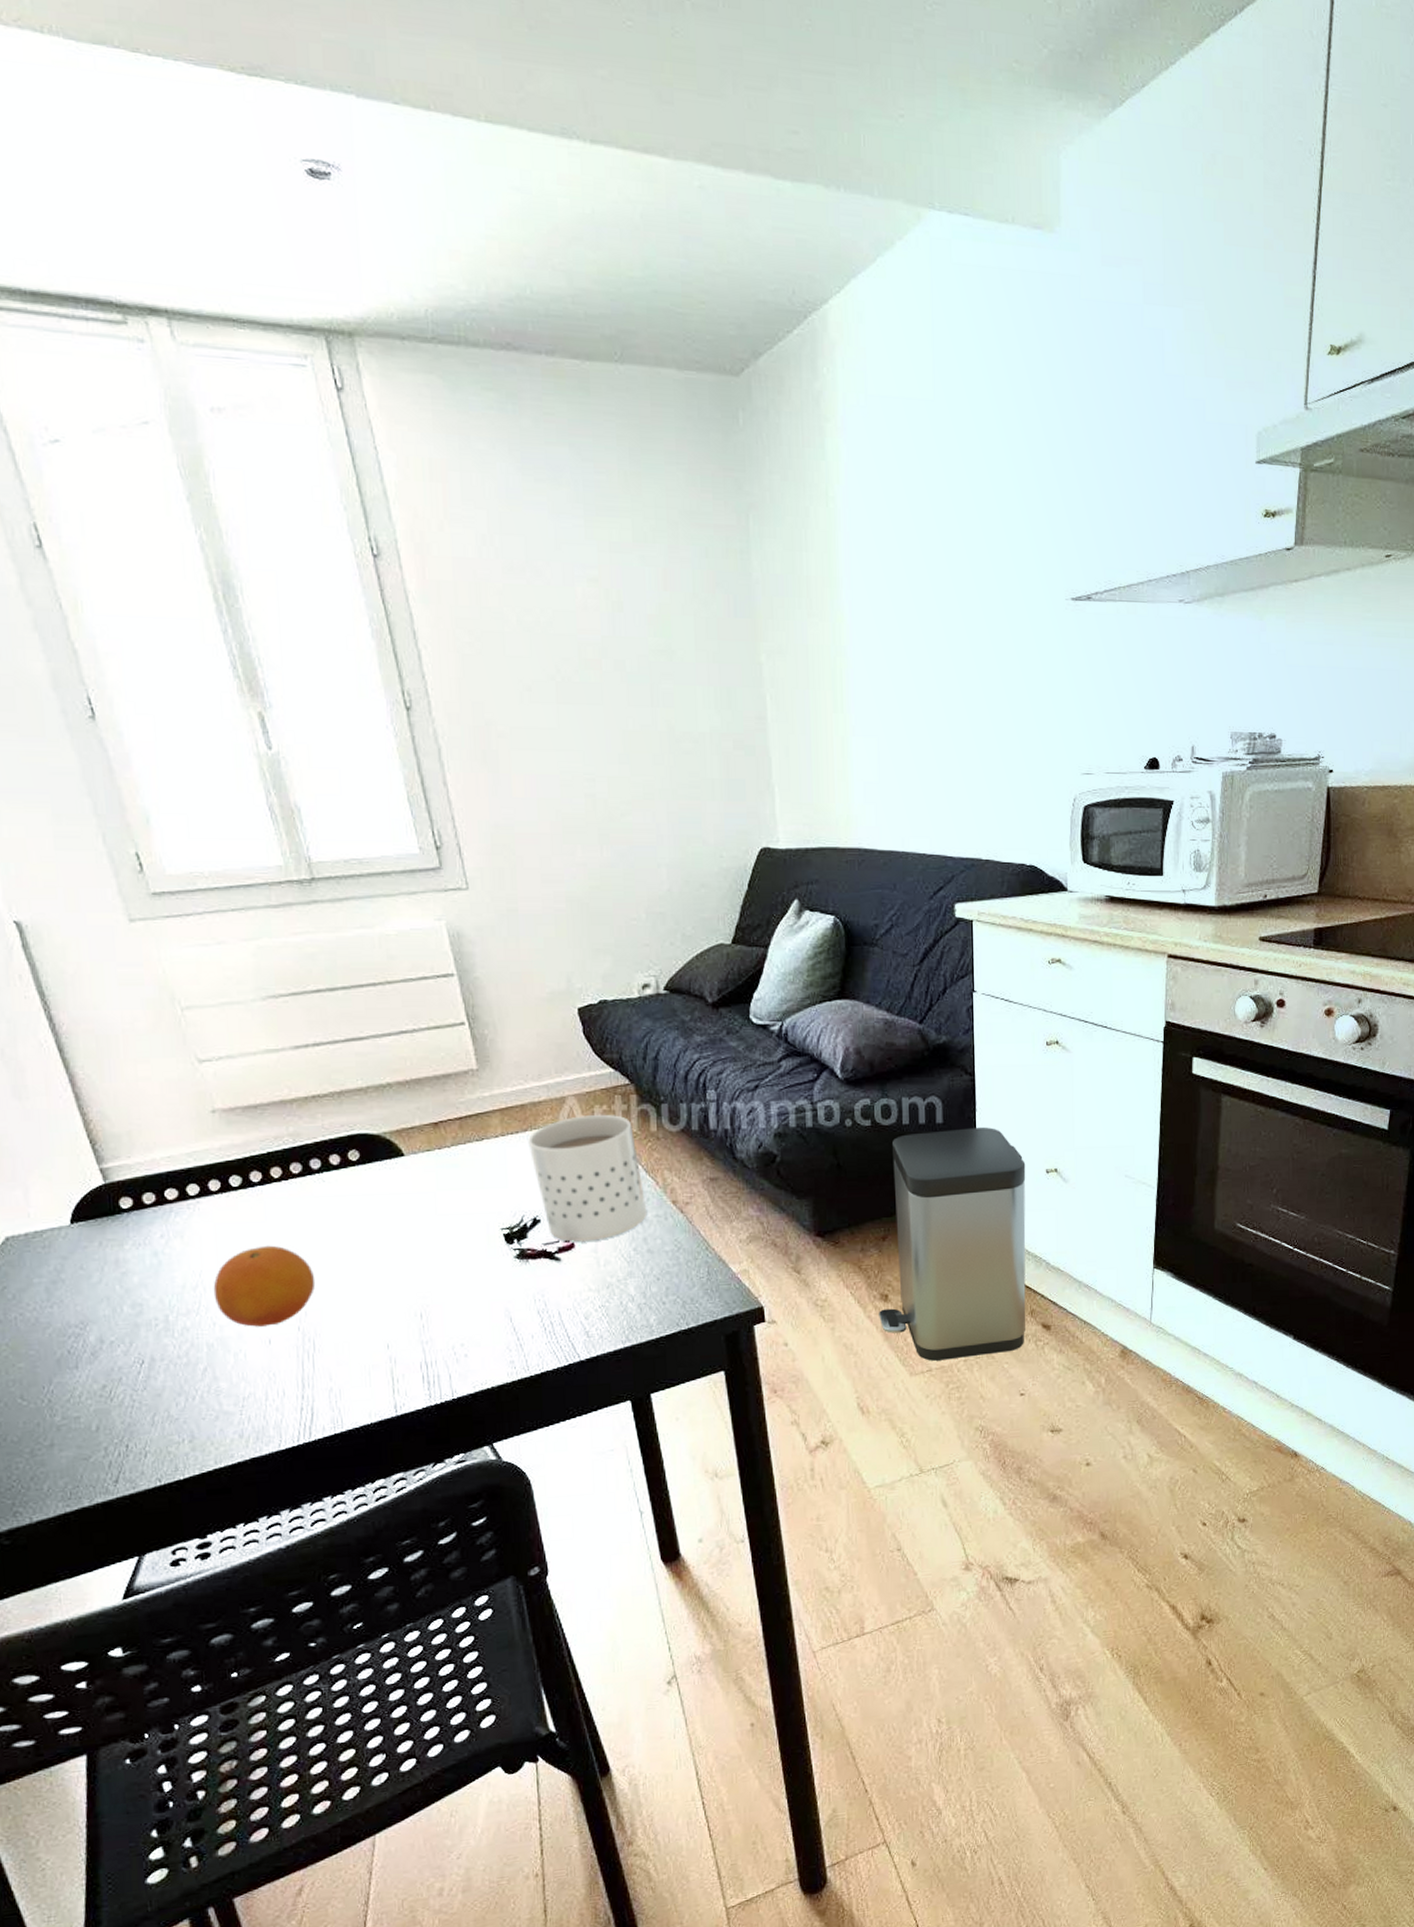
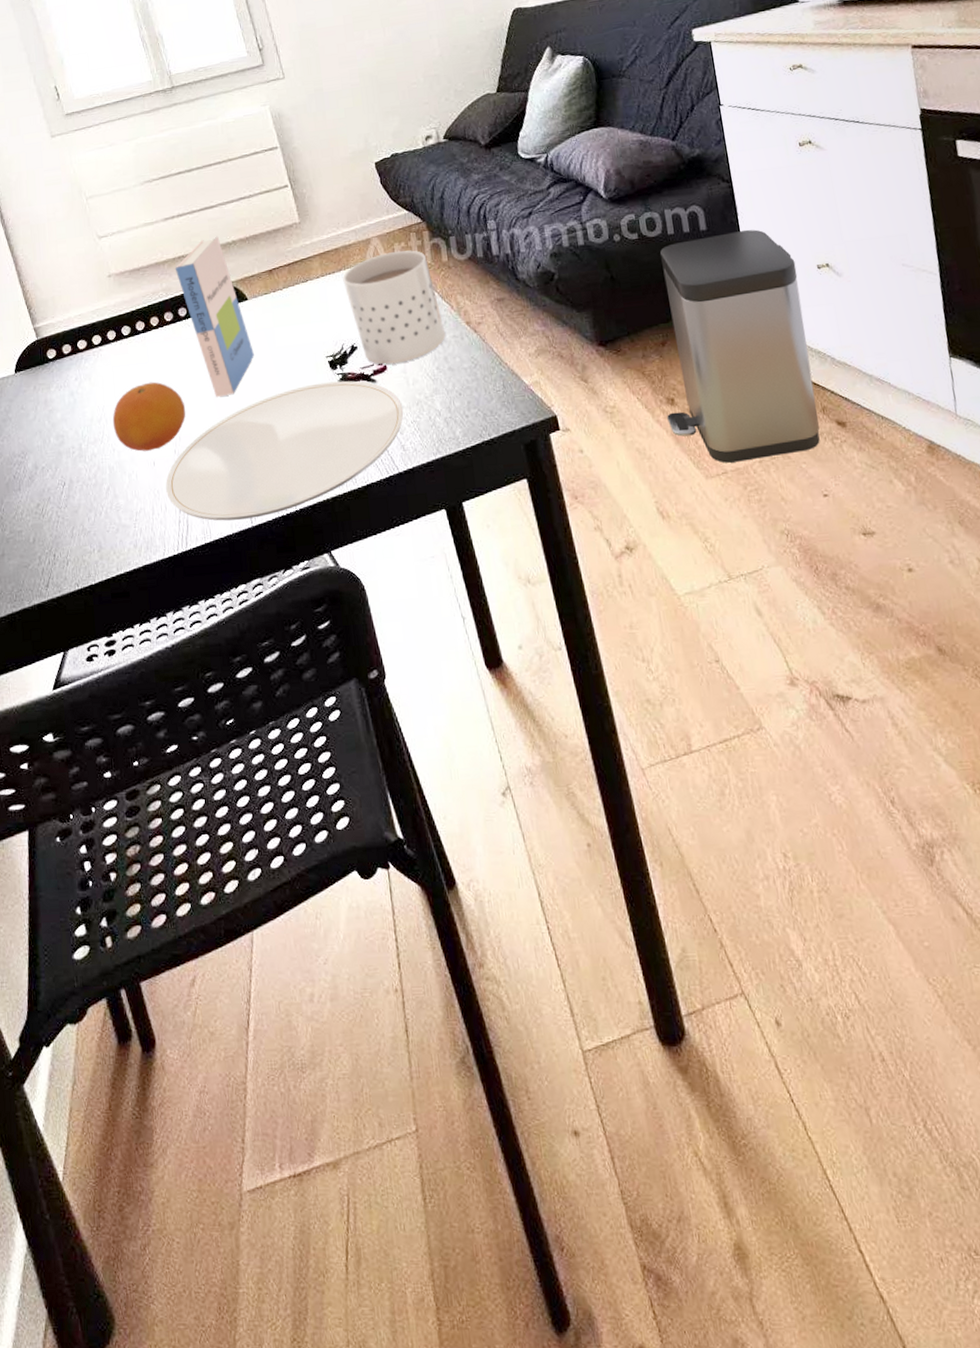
plate: none [285,1257,591,1409] -> present [166,380,404,521]
book: none [306,1075,409,1269] -> present [175,236,254,398]

